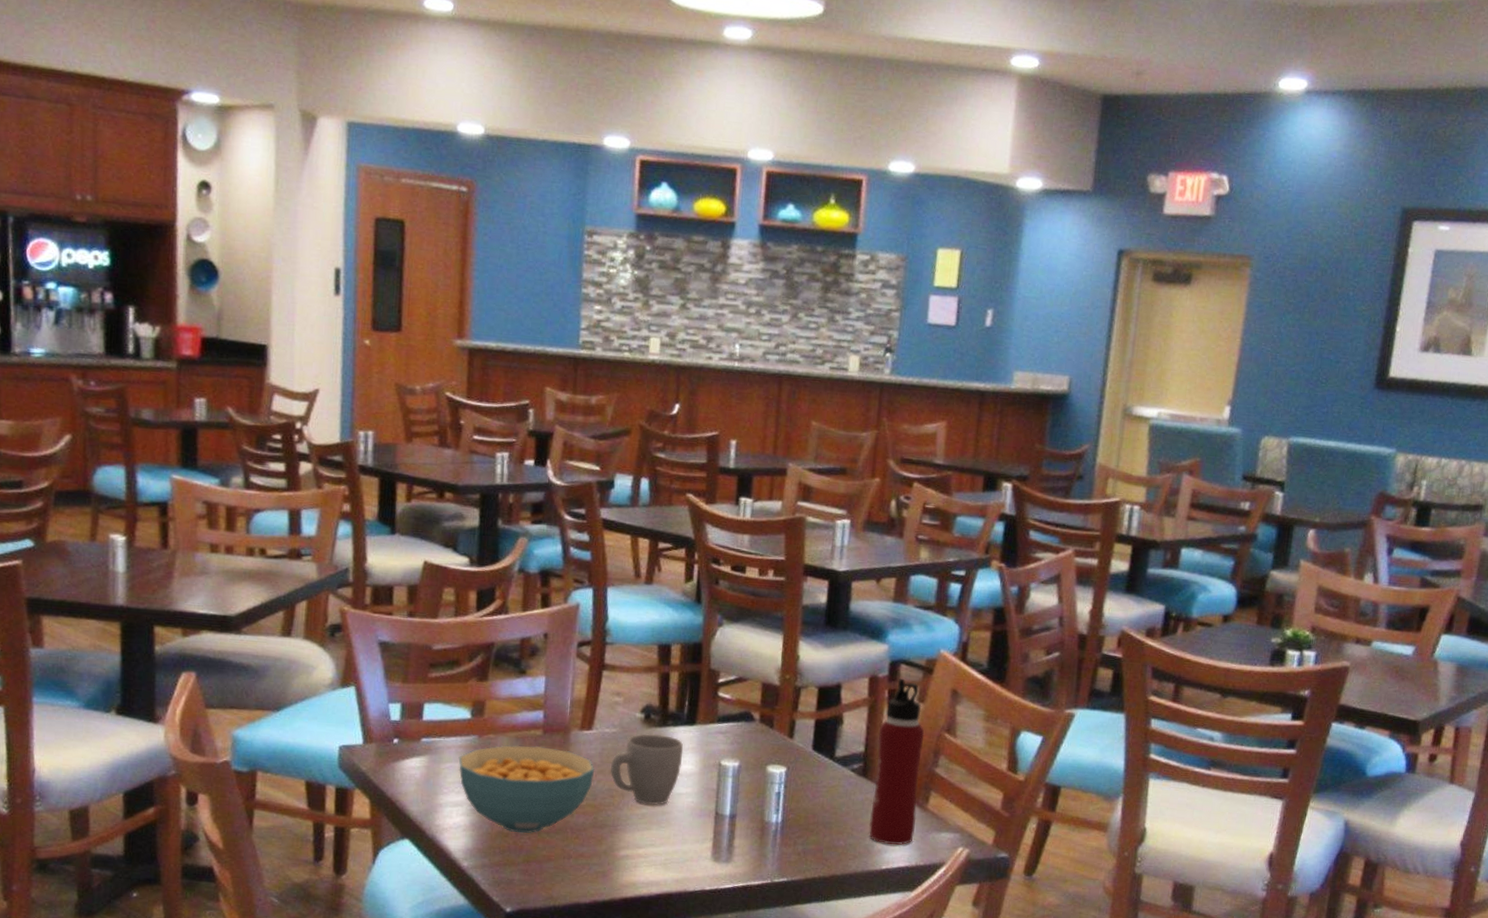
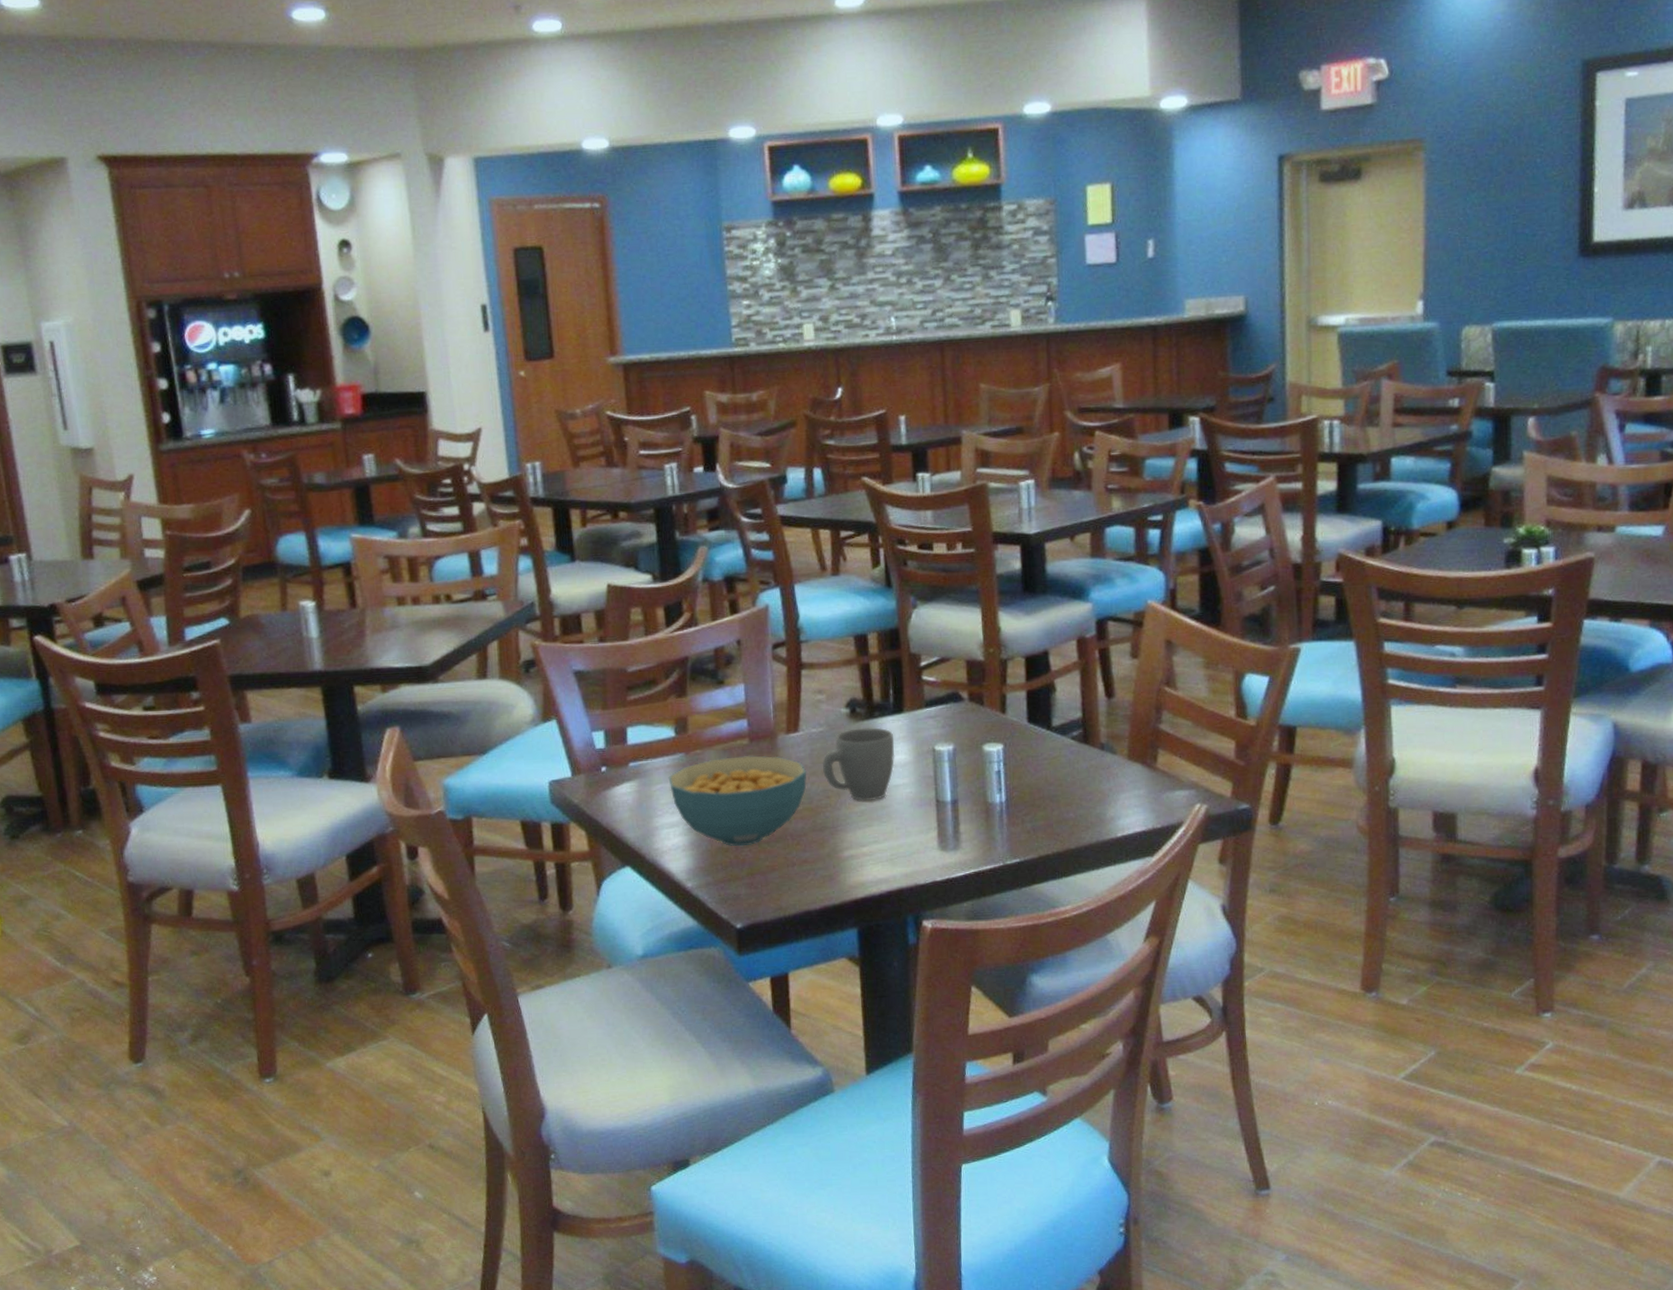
water bottle: present [869,678,925,845] -> none [1094,635,1147,811]

